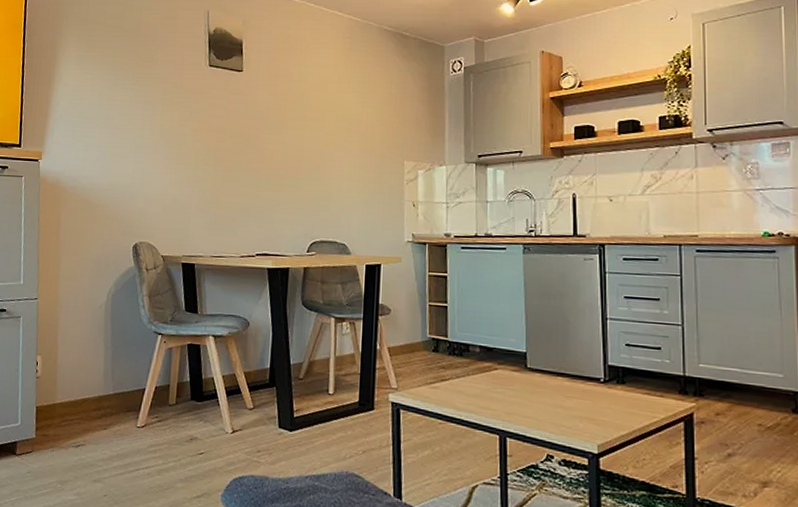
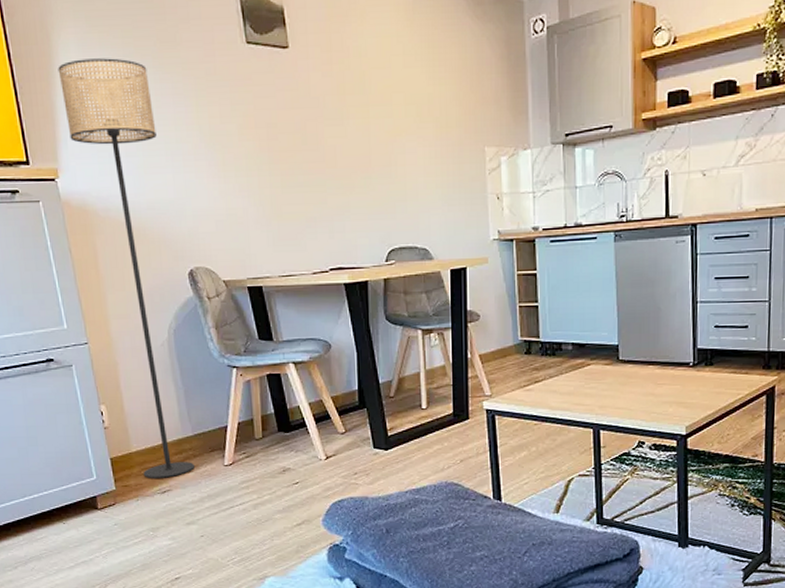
floor lamp: none [56,70,127,433] -> present [58,58,194,478]

